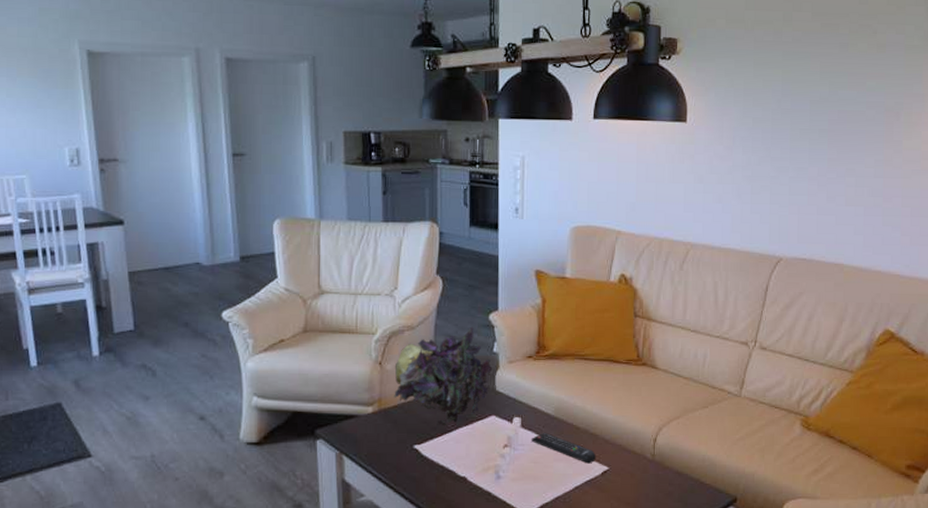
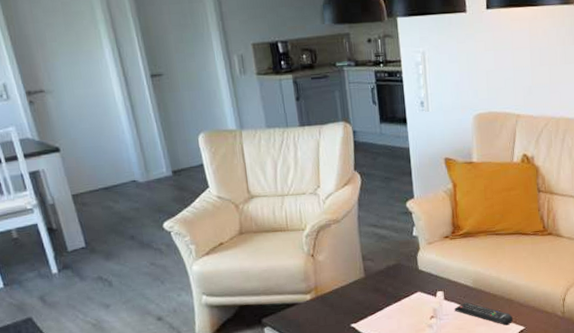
plant: present [394,326,492,425] -> none [325,214,413,305]

